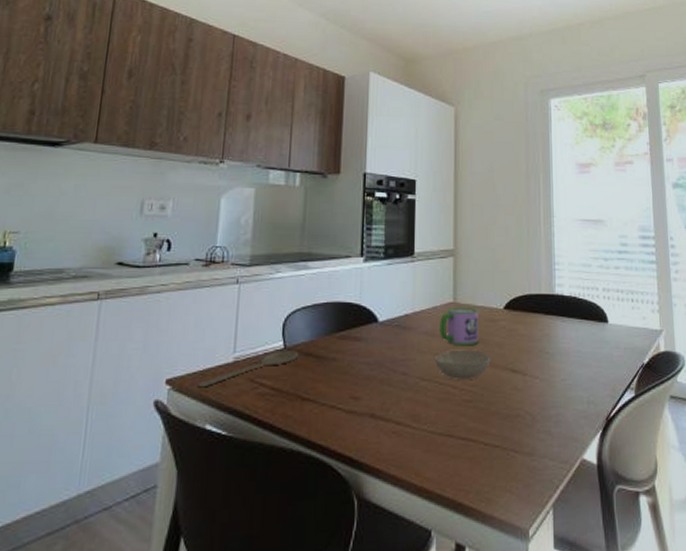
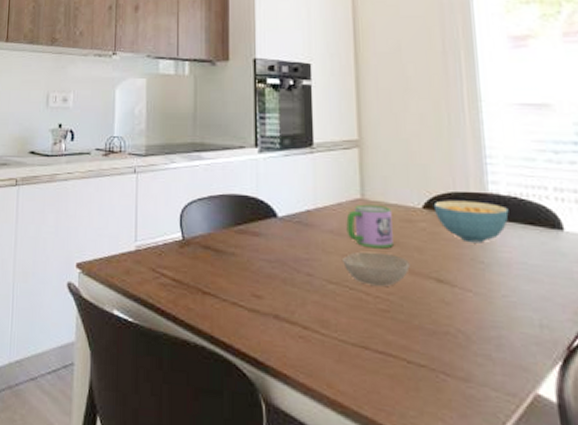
wooden spoon: present [198,351,299,388] -> none [104,242,197,274]
cereal bowl: none [512,301,570,337] -> present [433,200,509,243]

